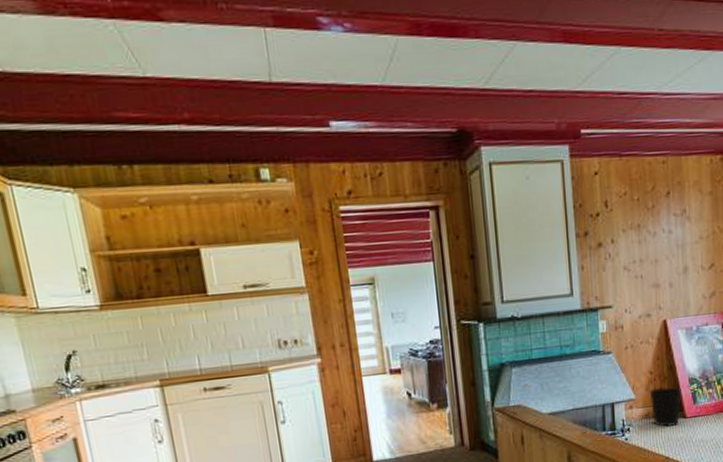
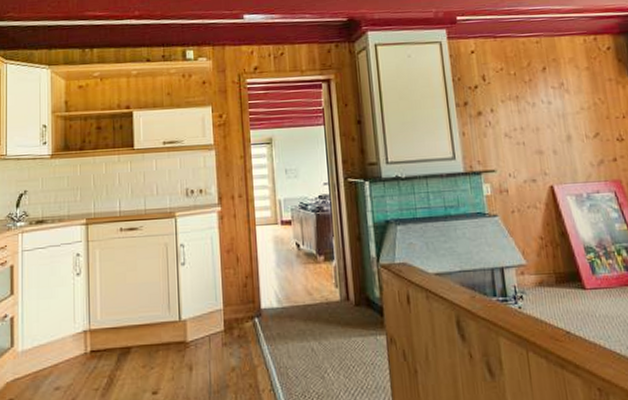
wastebasket: present [649,387,682,427] -> none [541,254,578,298]

